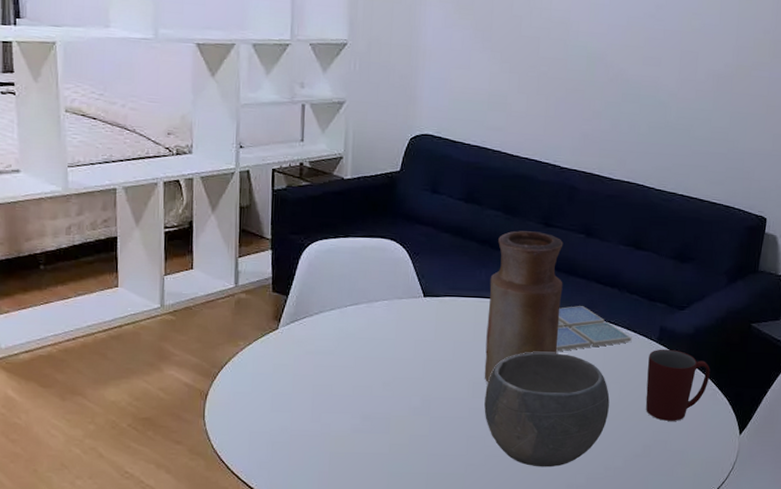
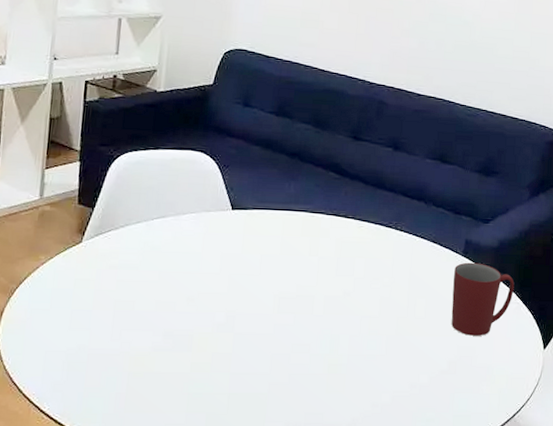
vase: present [484,230,564,383] -> none [290,144,372,298]
bowl: present [484,352,610,468] -> none [289,266,416,386]
drink coaster: present [556,306,632,352] -> none [363,219,438,266]

